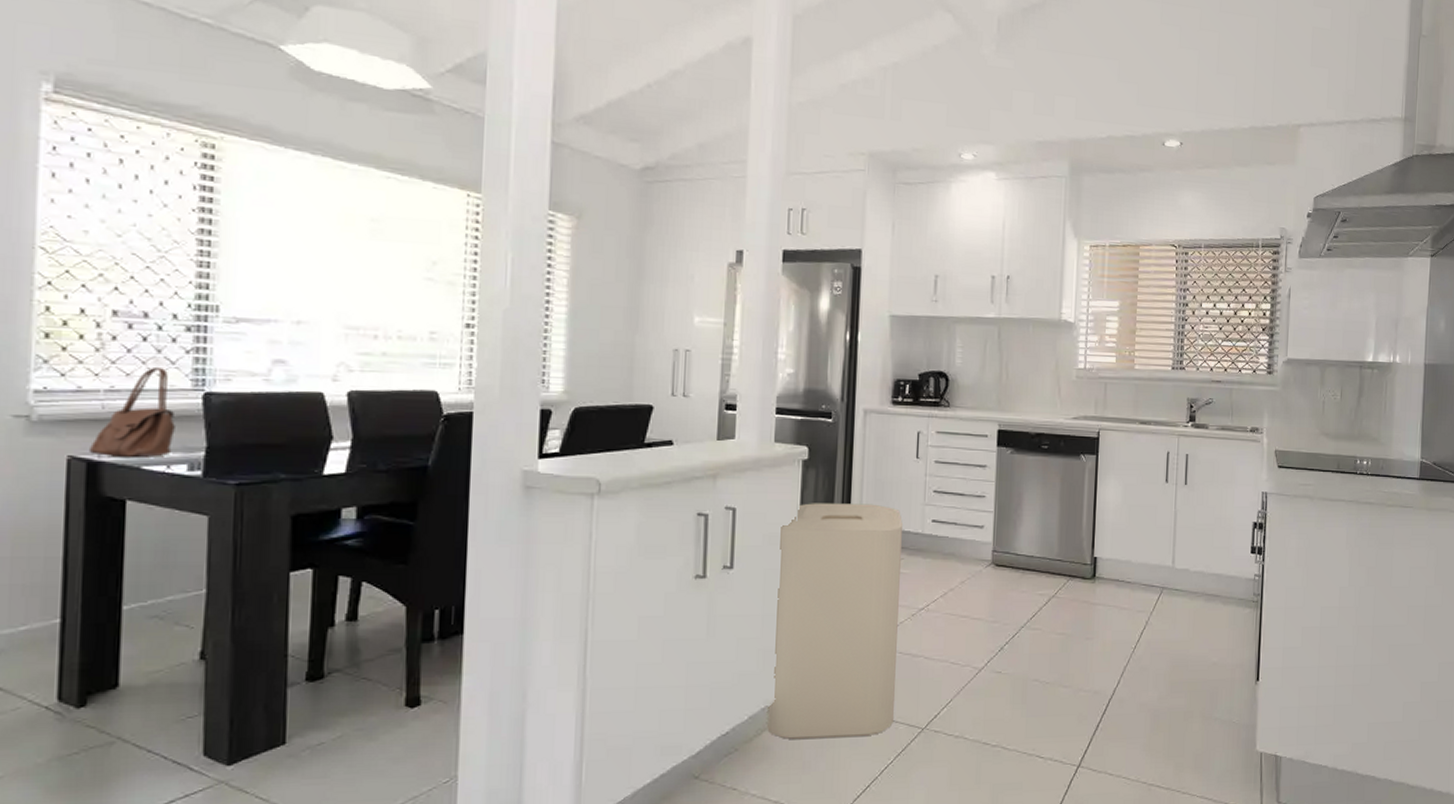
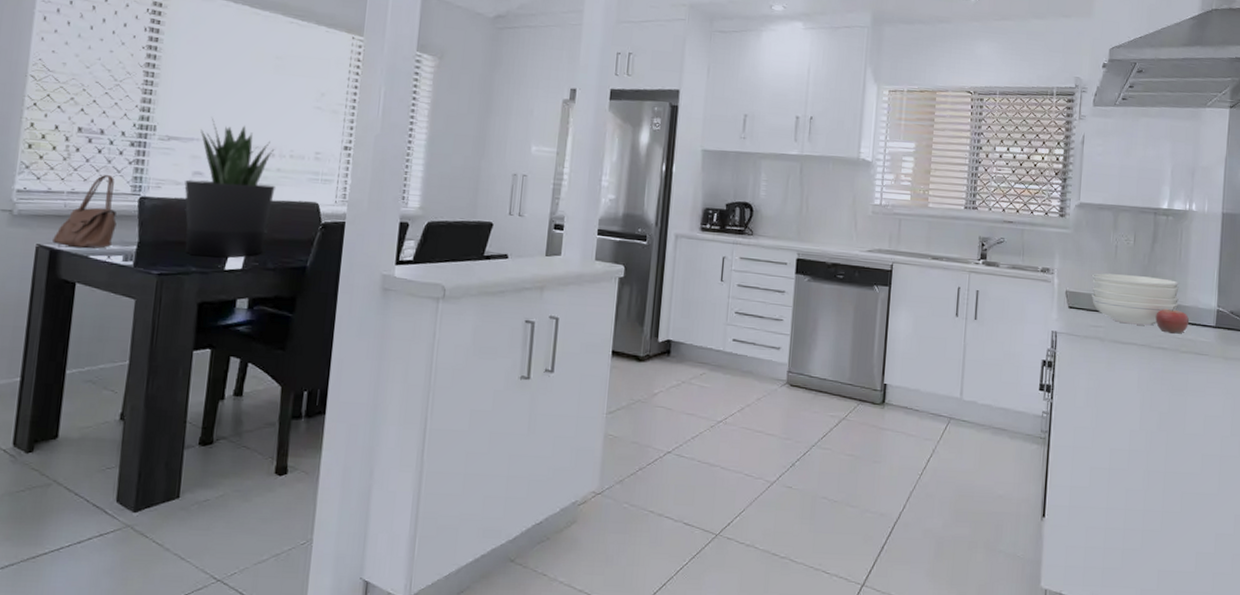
planter: none [263,295,381,461] -> present [184,118,275,258]
trash can: present [767,503,903,740] -> none [576,317,706,537]
bowl: none [1300,430,1385,481] -> present [1091,273,1180,326]
fruit: none [1362,460,1394,488] -> present [1155,306,1189,334]

